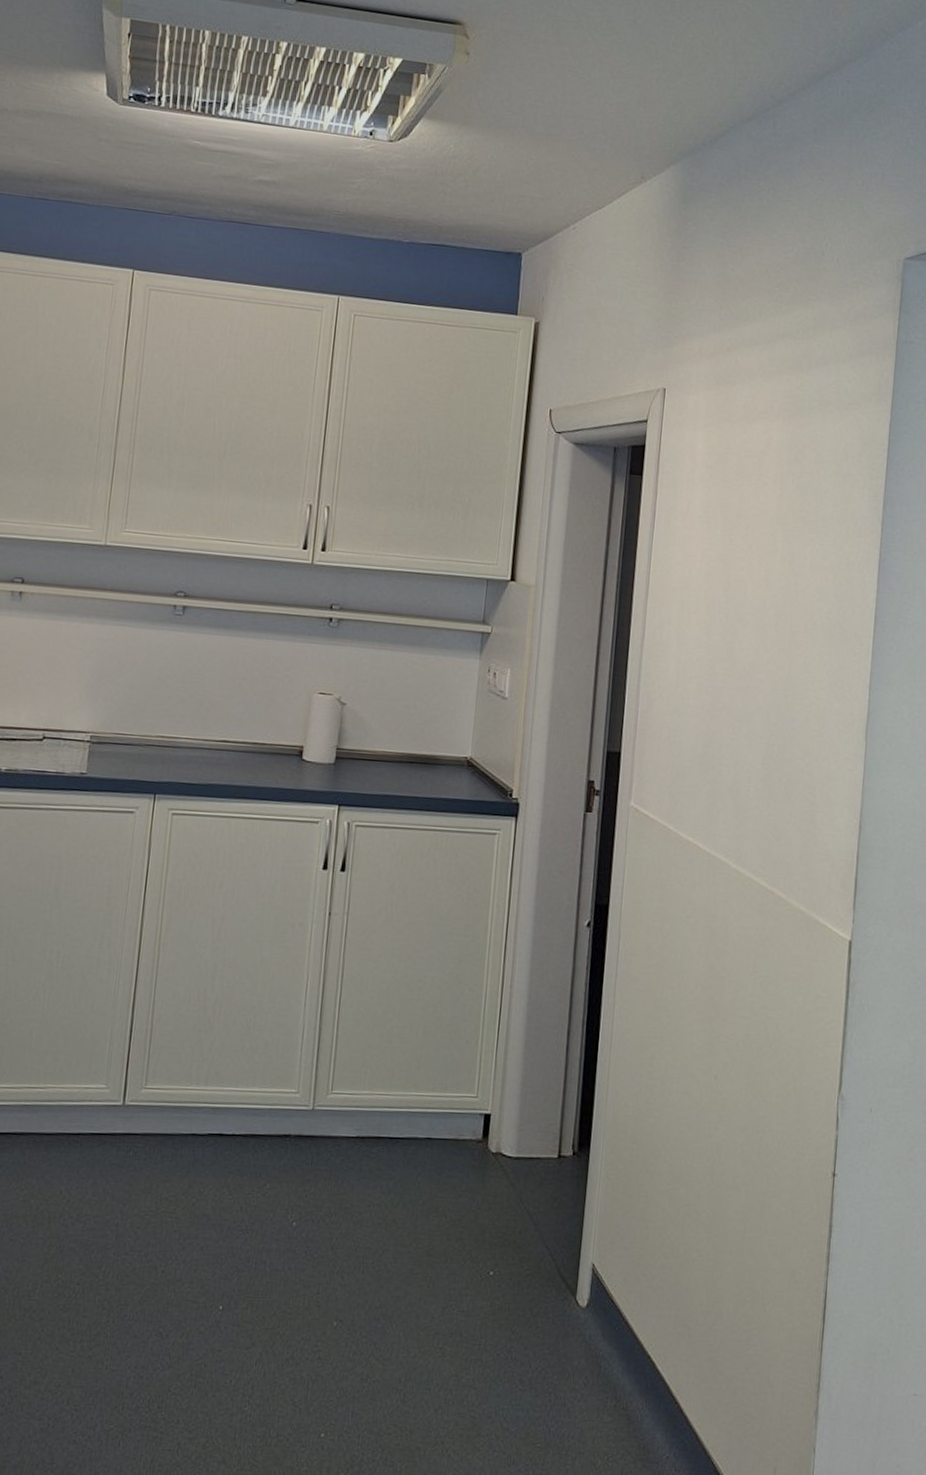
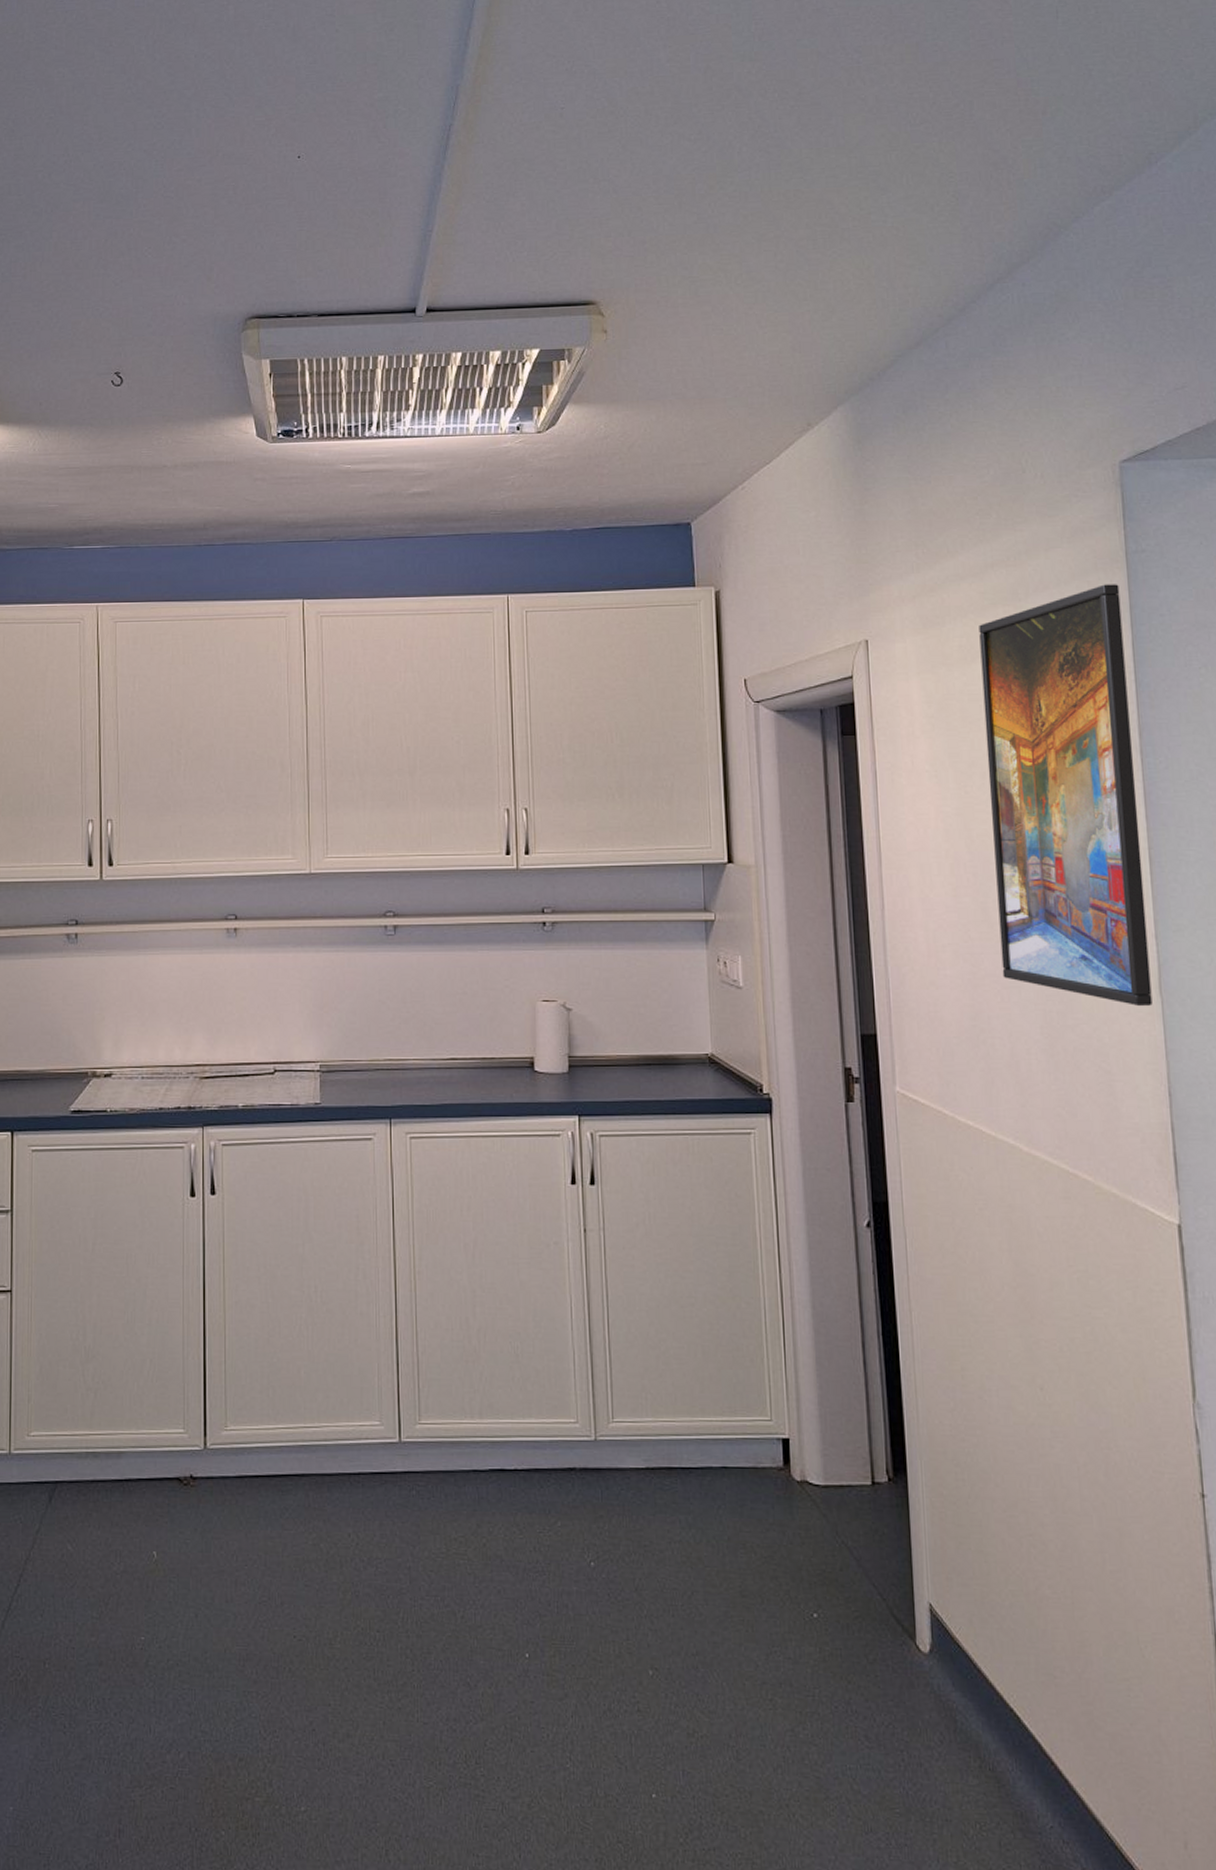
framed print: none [737,367,887,748] -> present [979,584,1153,1007]

